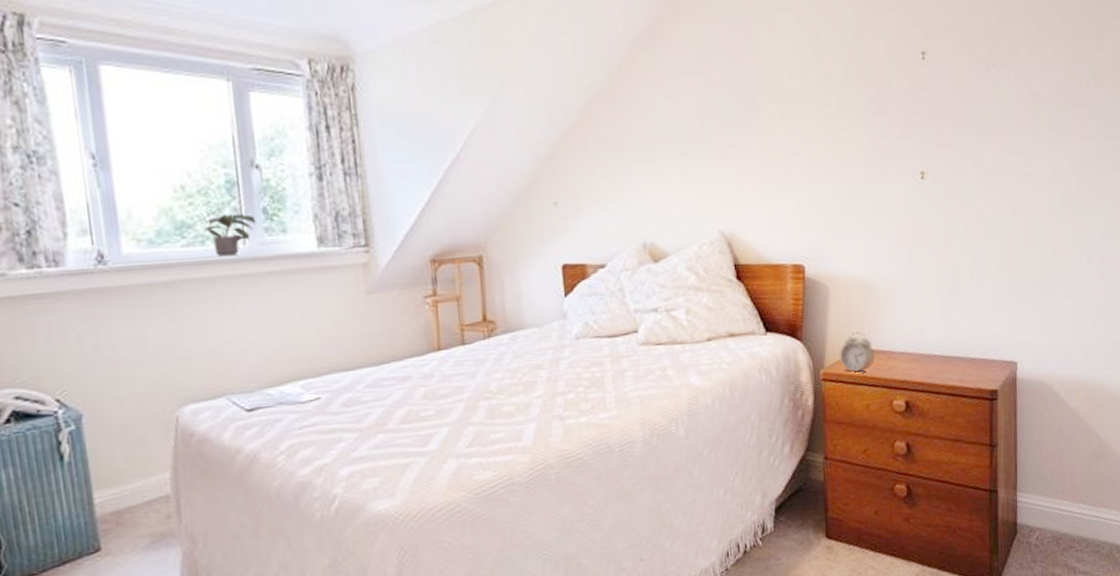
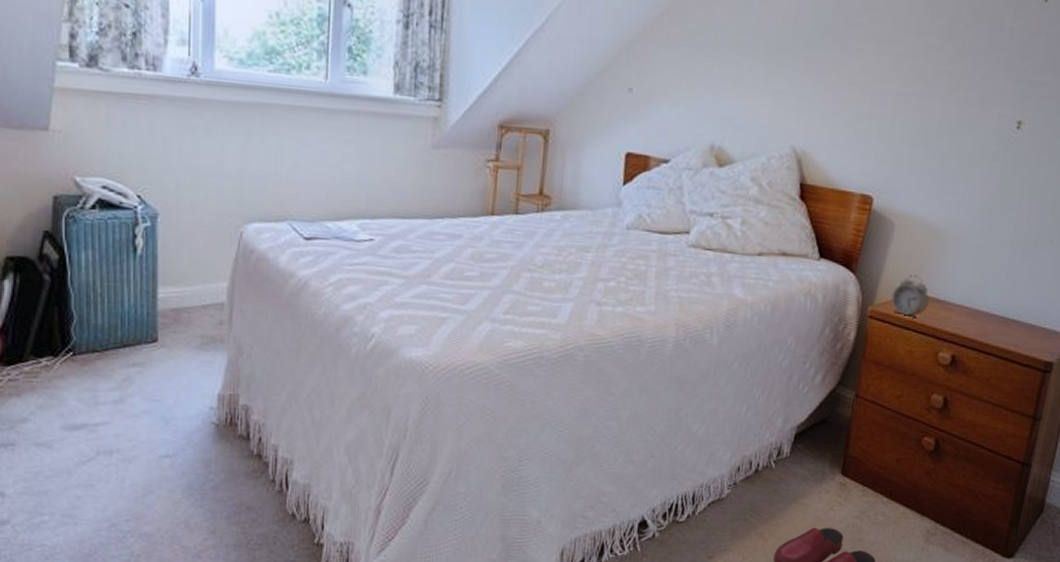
potted plant: present [203,213,257,257] -> none [290,46,341,89]

